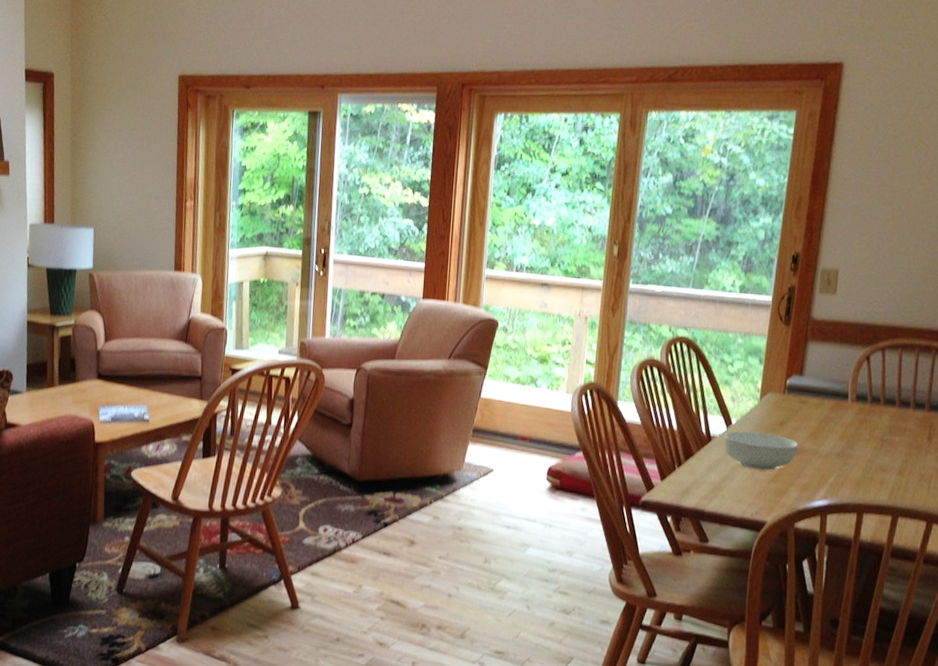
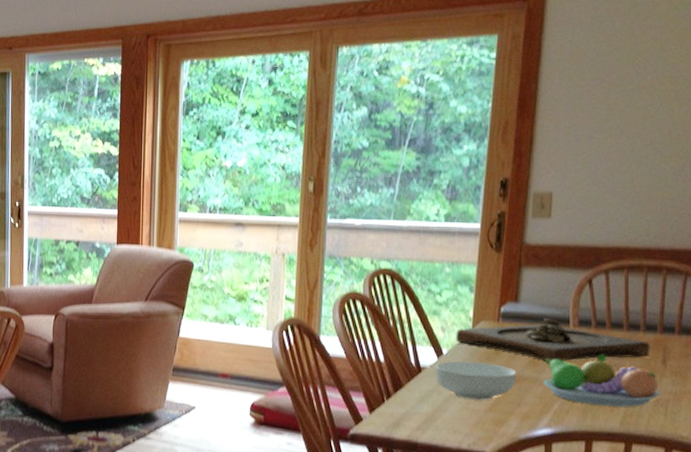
wooden tray: none [744,392,919,435] -> present [456,318,651,361]
fruit bowl: none [821,429,925,481] -> present [543,354,660,407]

